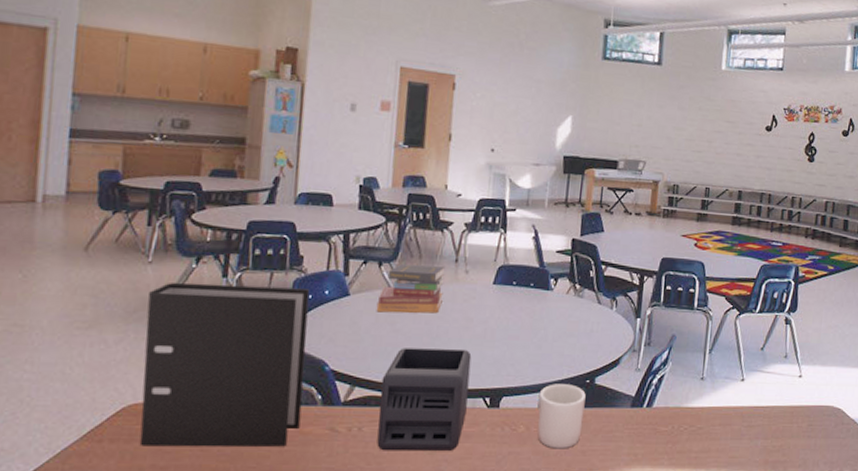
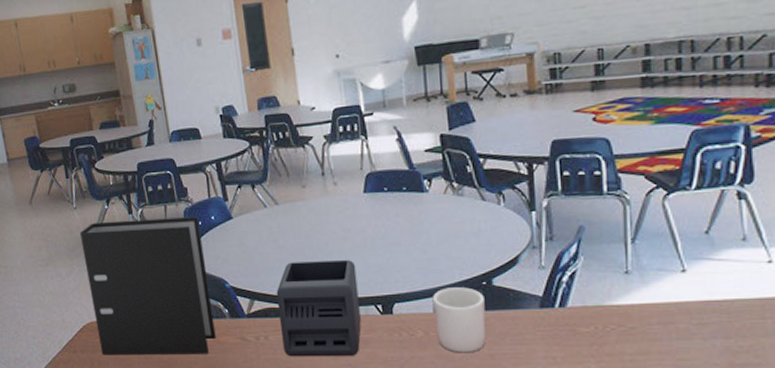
books: present [376,264,445,314] -> none [257,182,317,231]

